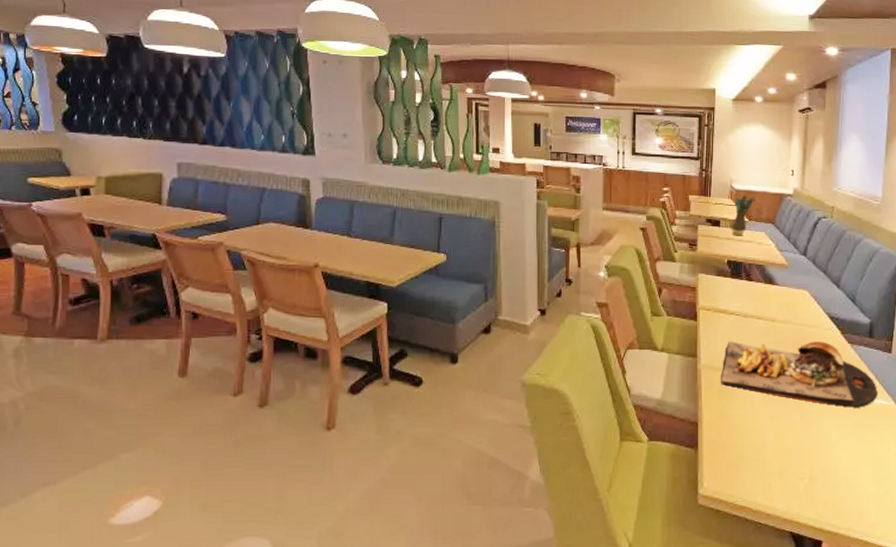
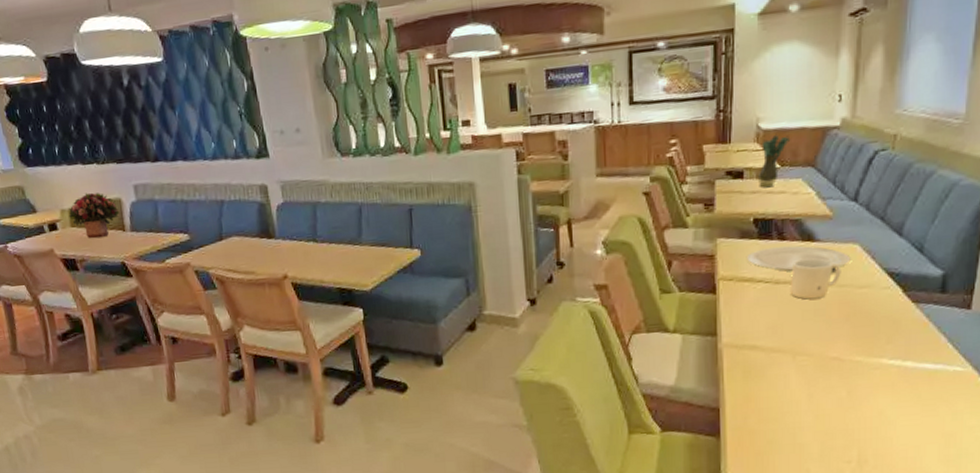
bouquet: none [104,164,159,208] -> present [69,192,120,239]
plate: none [721,286,802,309] -> present [746,245,851,272]
food tray: present [721,340,878,408] -> none [747,303,950,378]
mug: none [755,299,795,333] -> present [790,258,841,300]

